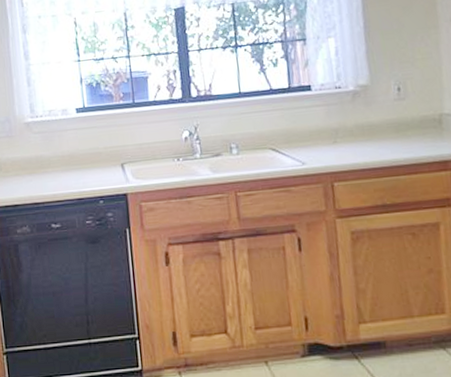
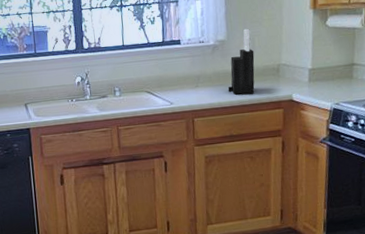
knife block: none [375,70,412,153] -> present [228,28,255,95]

